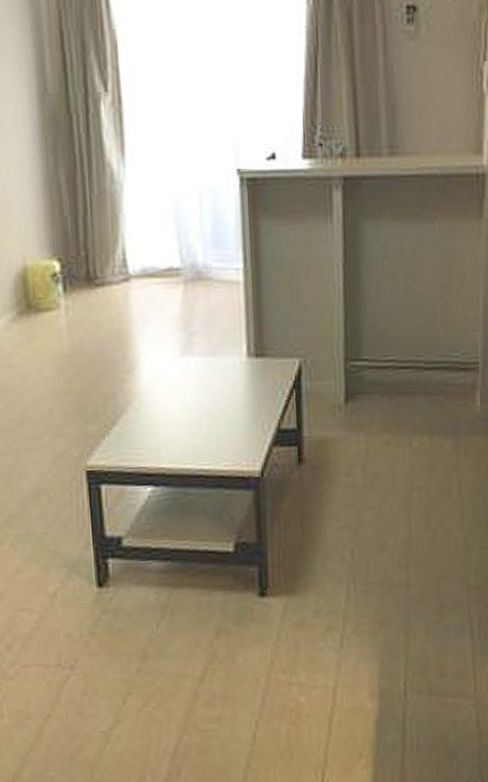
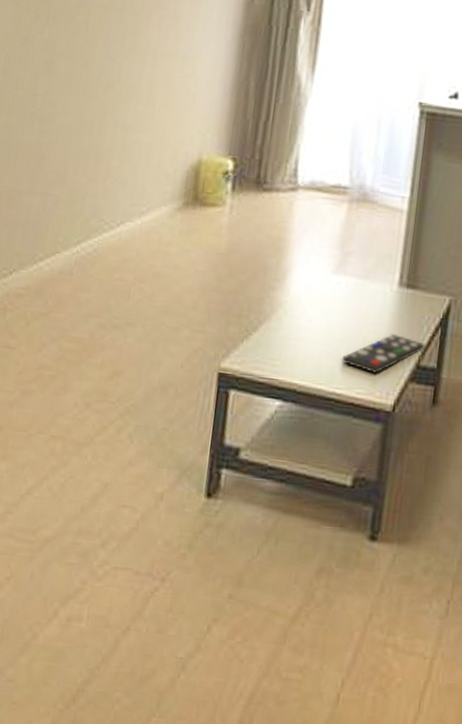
remote control: none [203,403,283,444] -> present [341,333,425,373]

